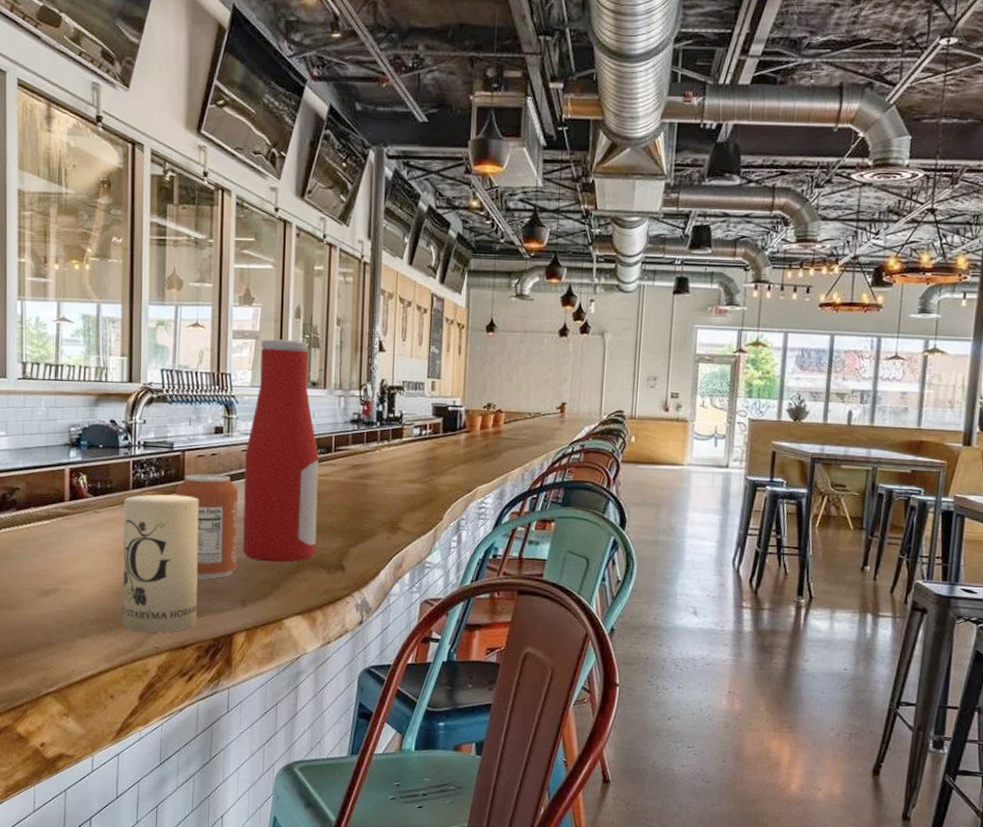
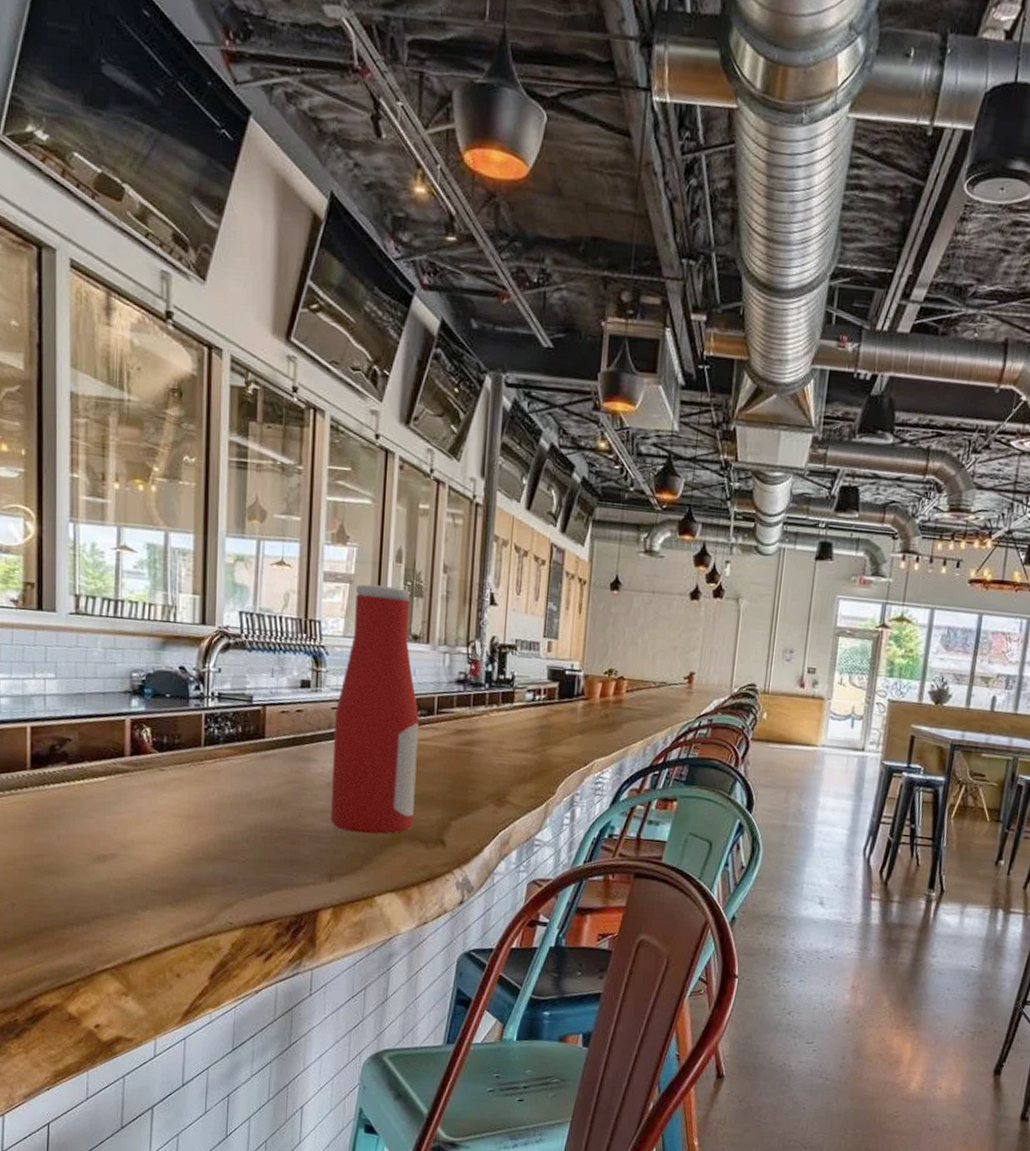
candle: present [122,494,199,633] -> none [191,752,282,907]
can: present [176,473,239,579] -> none [255,732,327,849]

